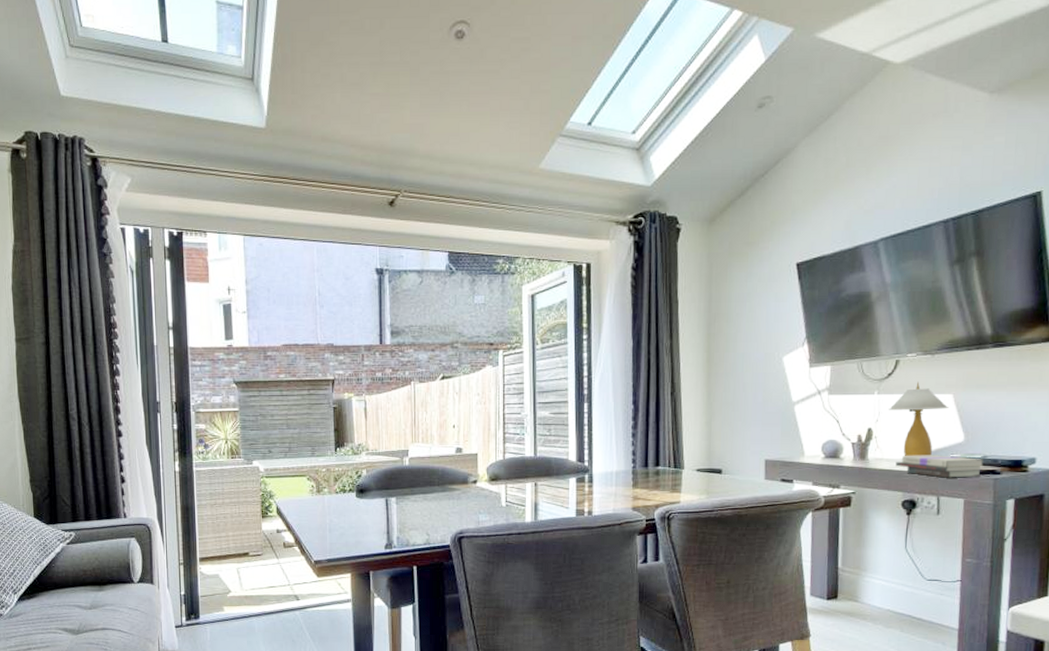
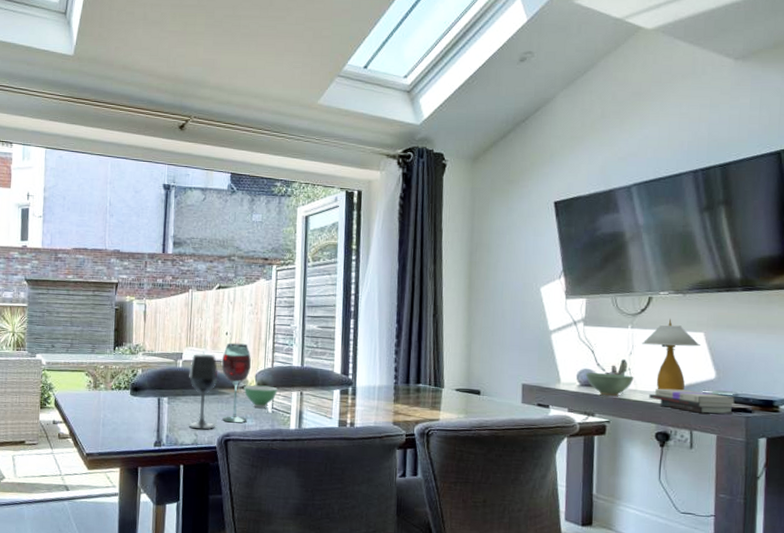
wine glass: none [417,449,448,528] -> present [189,353,218,430]
wineglass: none [450,436,482,519] -> present [221,342,252,423]
bowl: none [475,478,511,502] -> present [243,385,278,408]
bowl: none [830,444,880,467] -> present [585,372,634,397]

